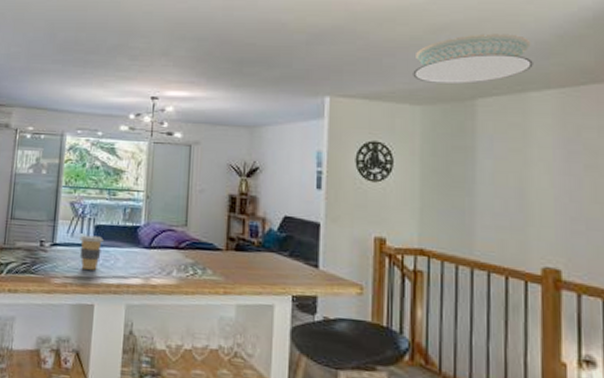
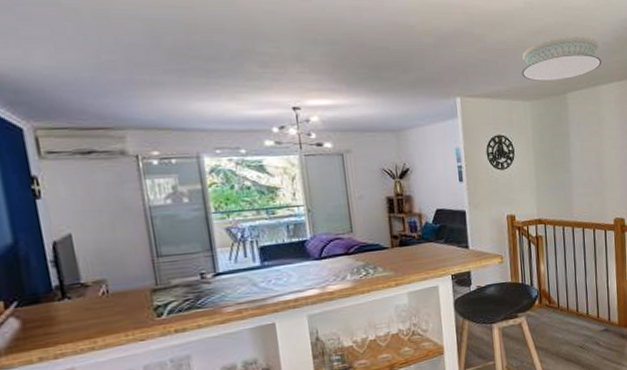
coffee cup: present [79,235,103,270] -> none [244,257,272,292]

